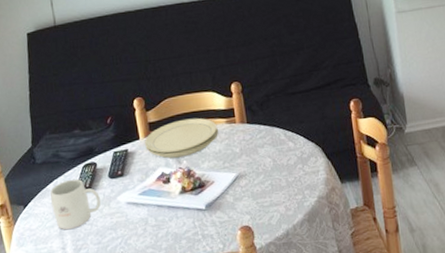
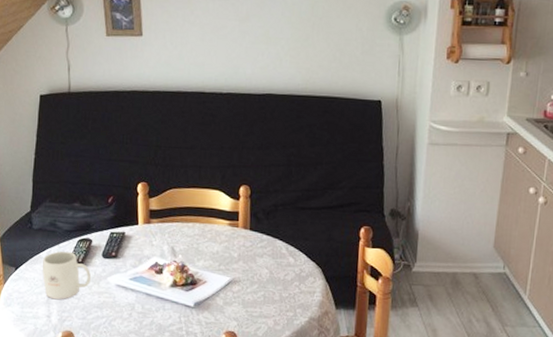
plate: present [145,117,219,159] -> none [143,213,220,251]

